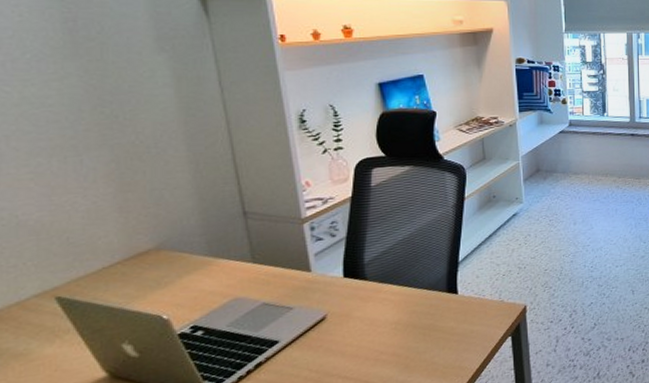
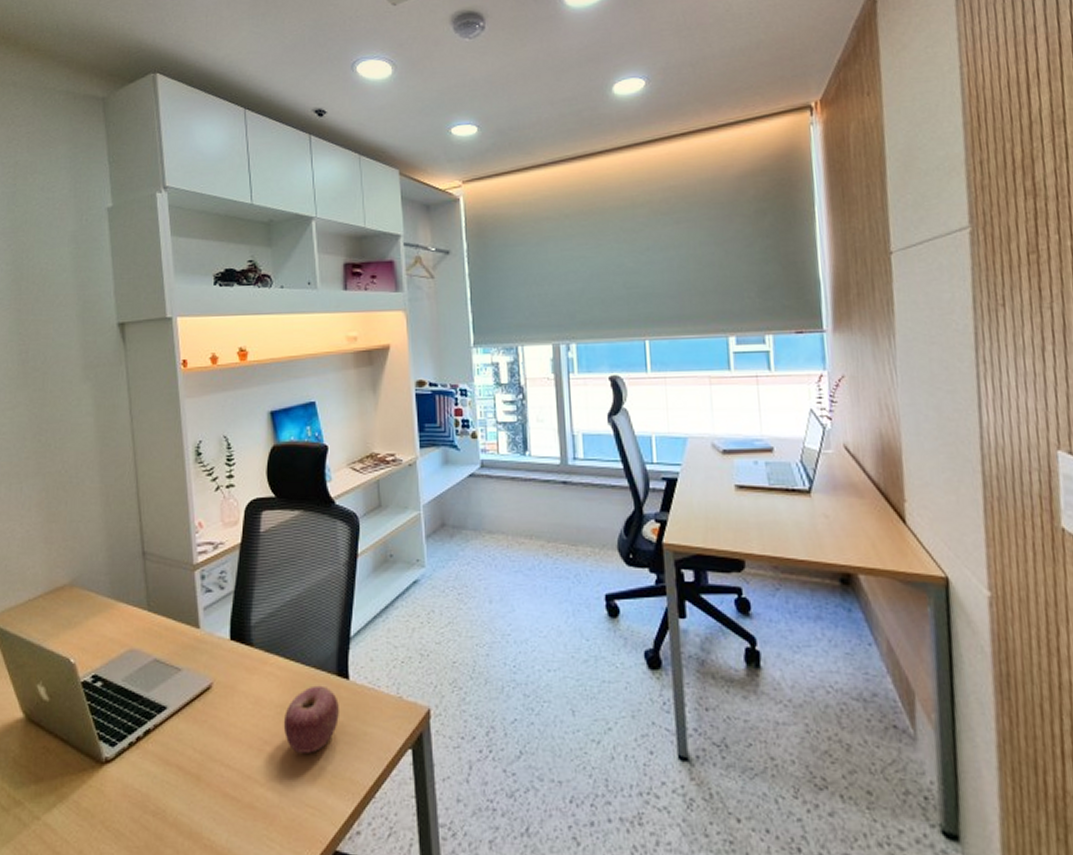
apple: none [398,302,449,356] -> present [283,685,339,753]

